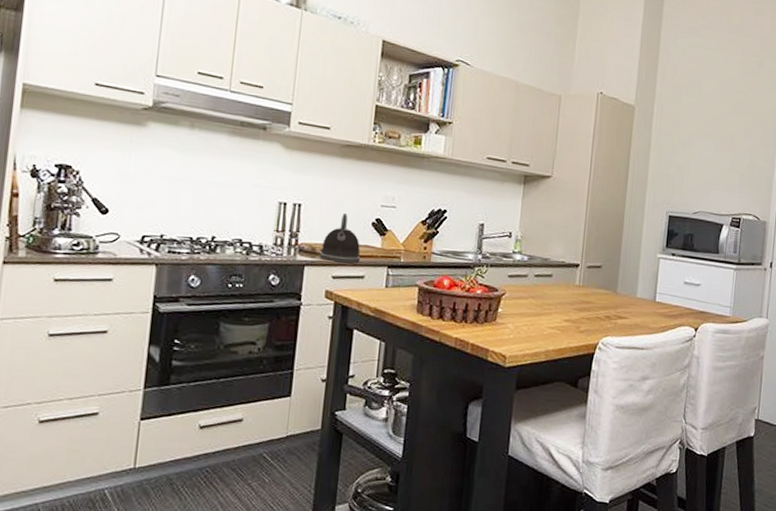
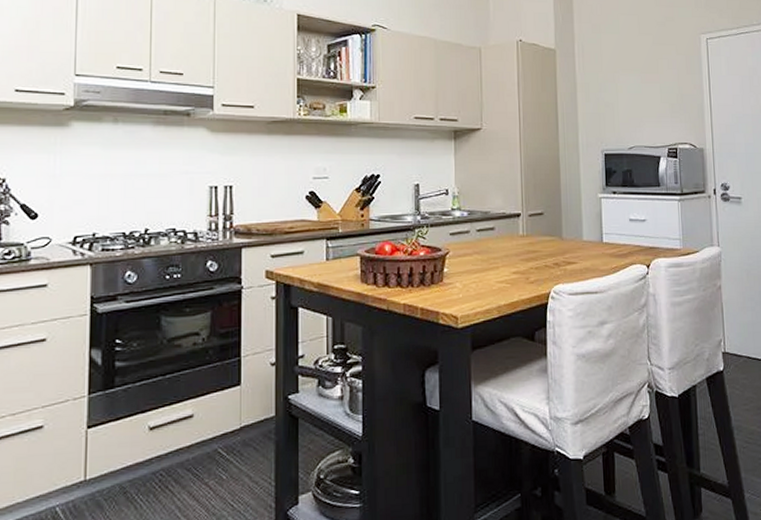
kettle: present [320,212,360,264] -> none [256,189,298,241]

